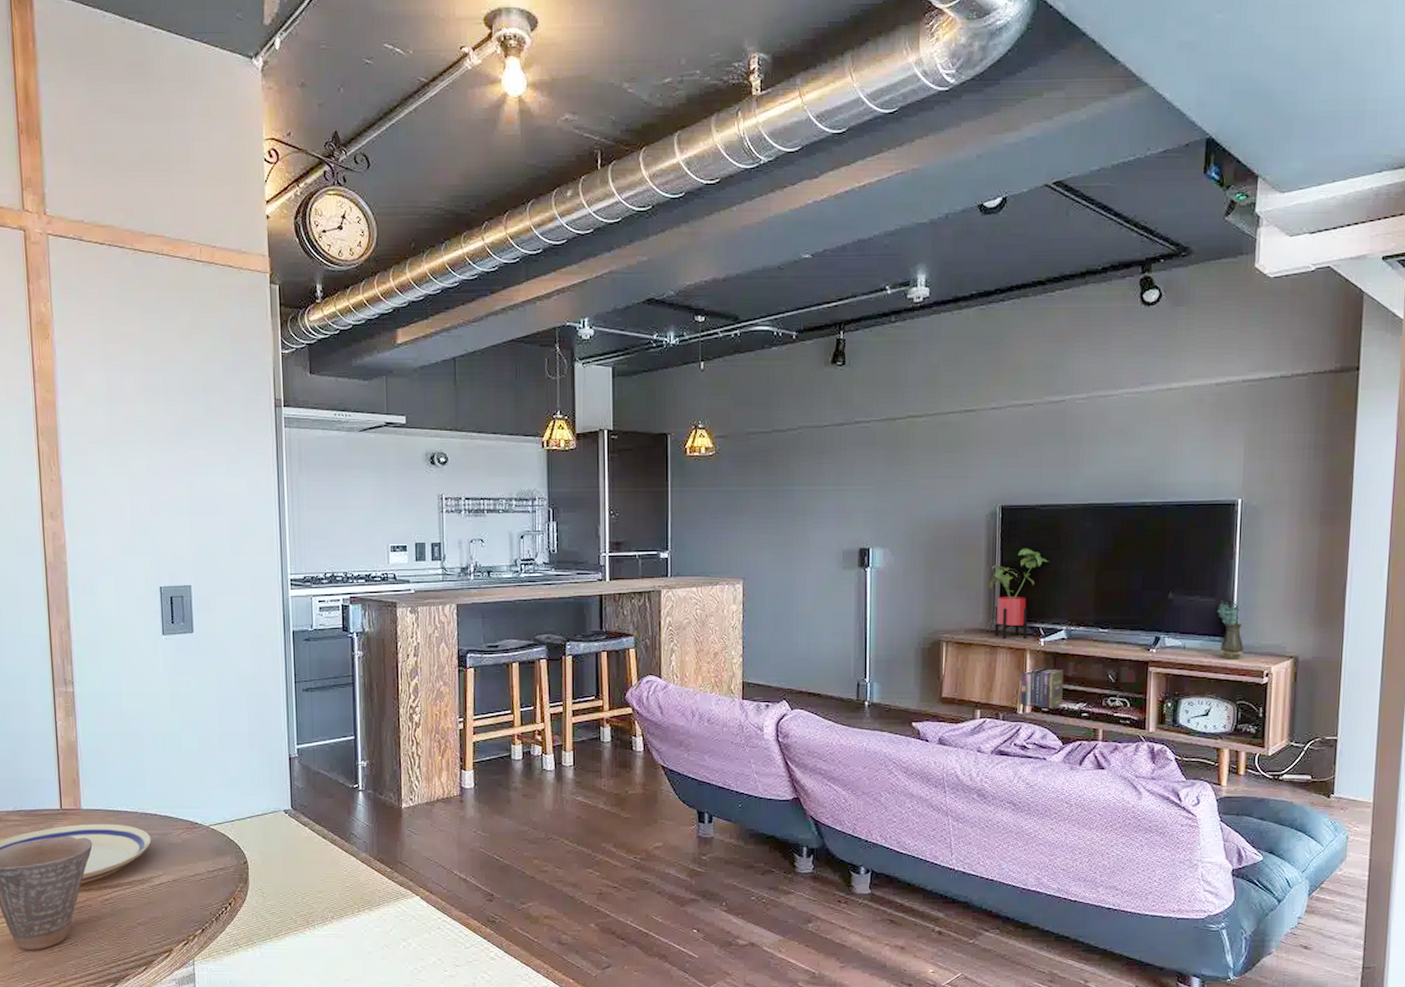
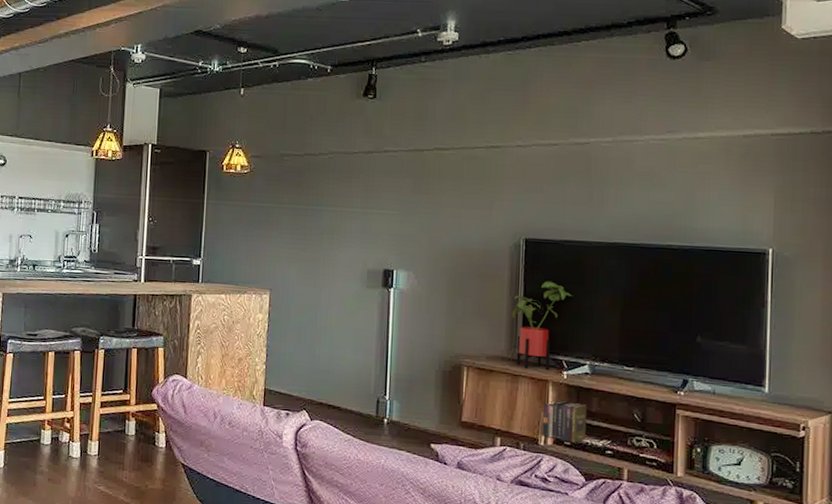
vase: present [1217,599,1244,659] -> none [749,347,778,410]

